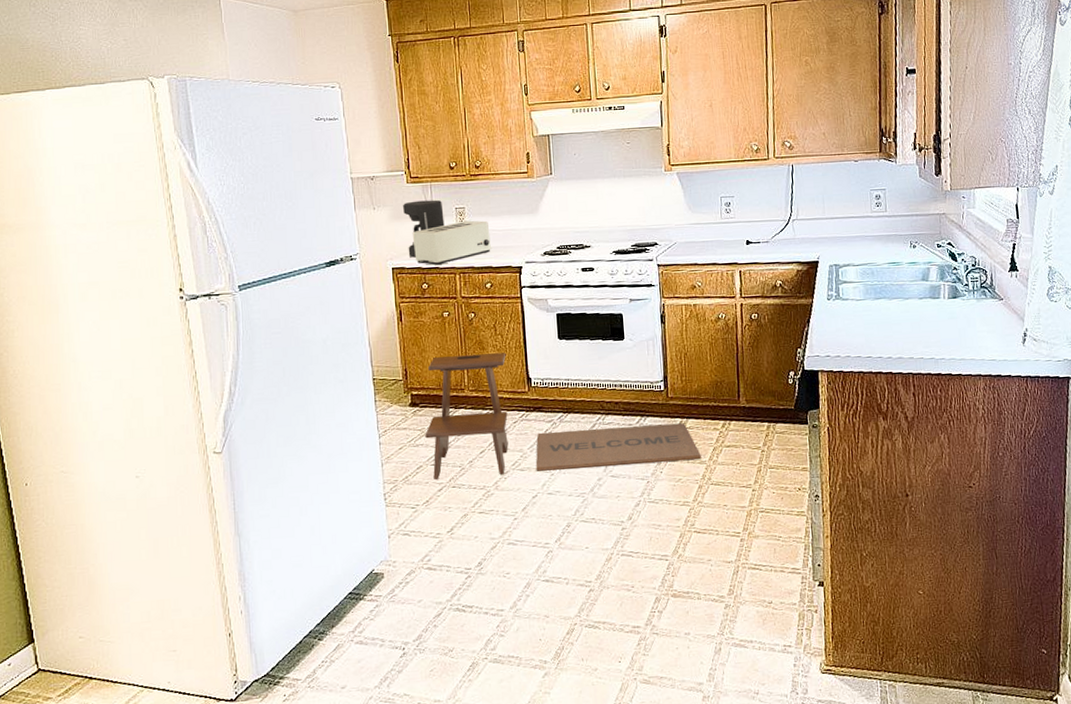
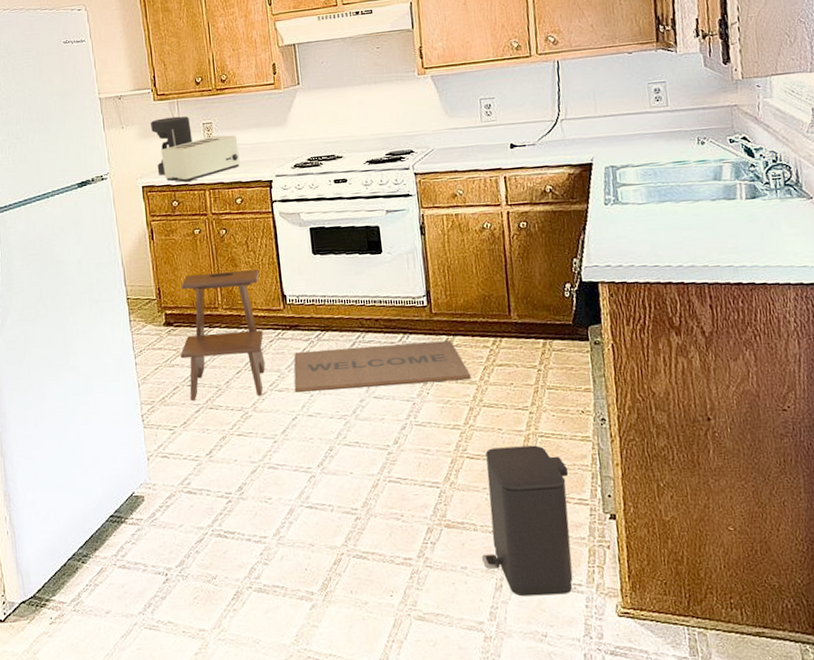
pedal bin: none [703,520,785,658] -> present [481,445,573,597]

